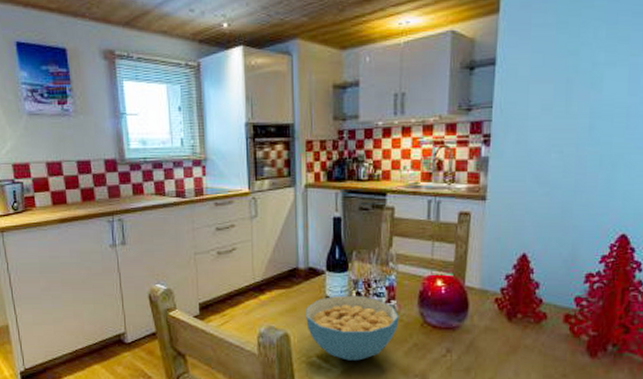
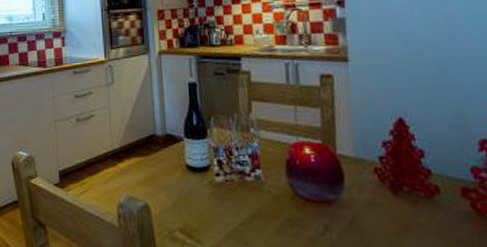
cereal bowl: present [306,295,399,361] -> none [166,163,267,237]

